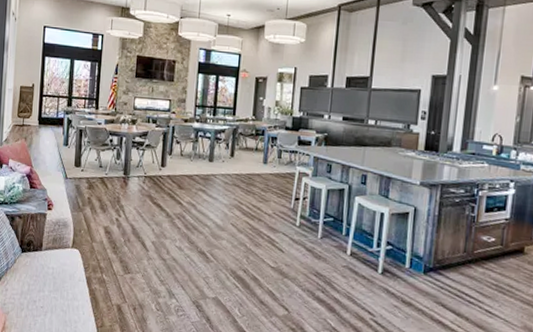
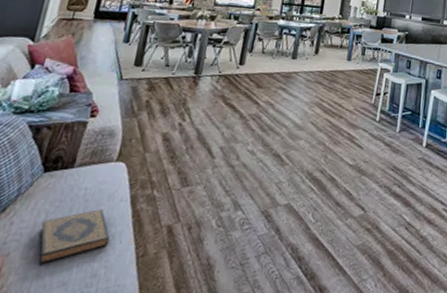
hardback book: none [26,285,75,324] -> present [38,209,110,265]

